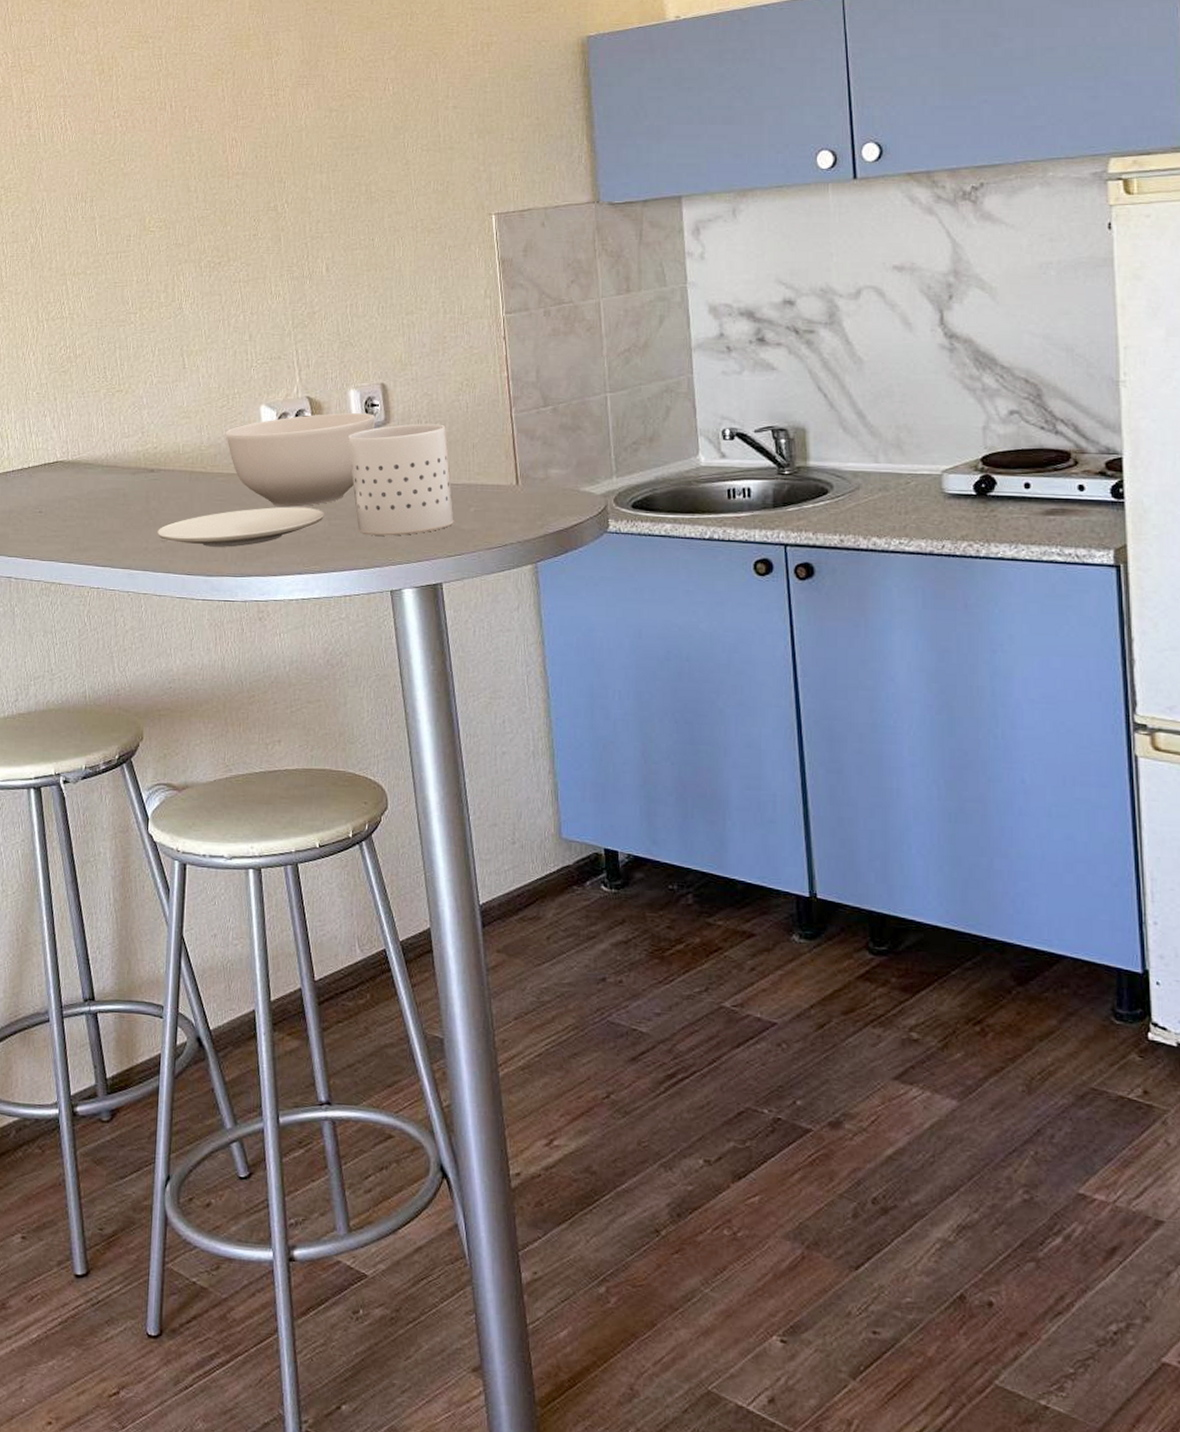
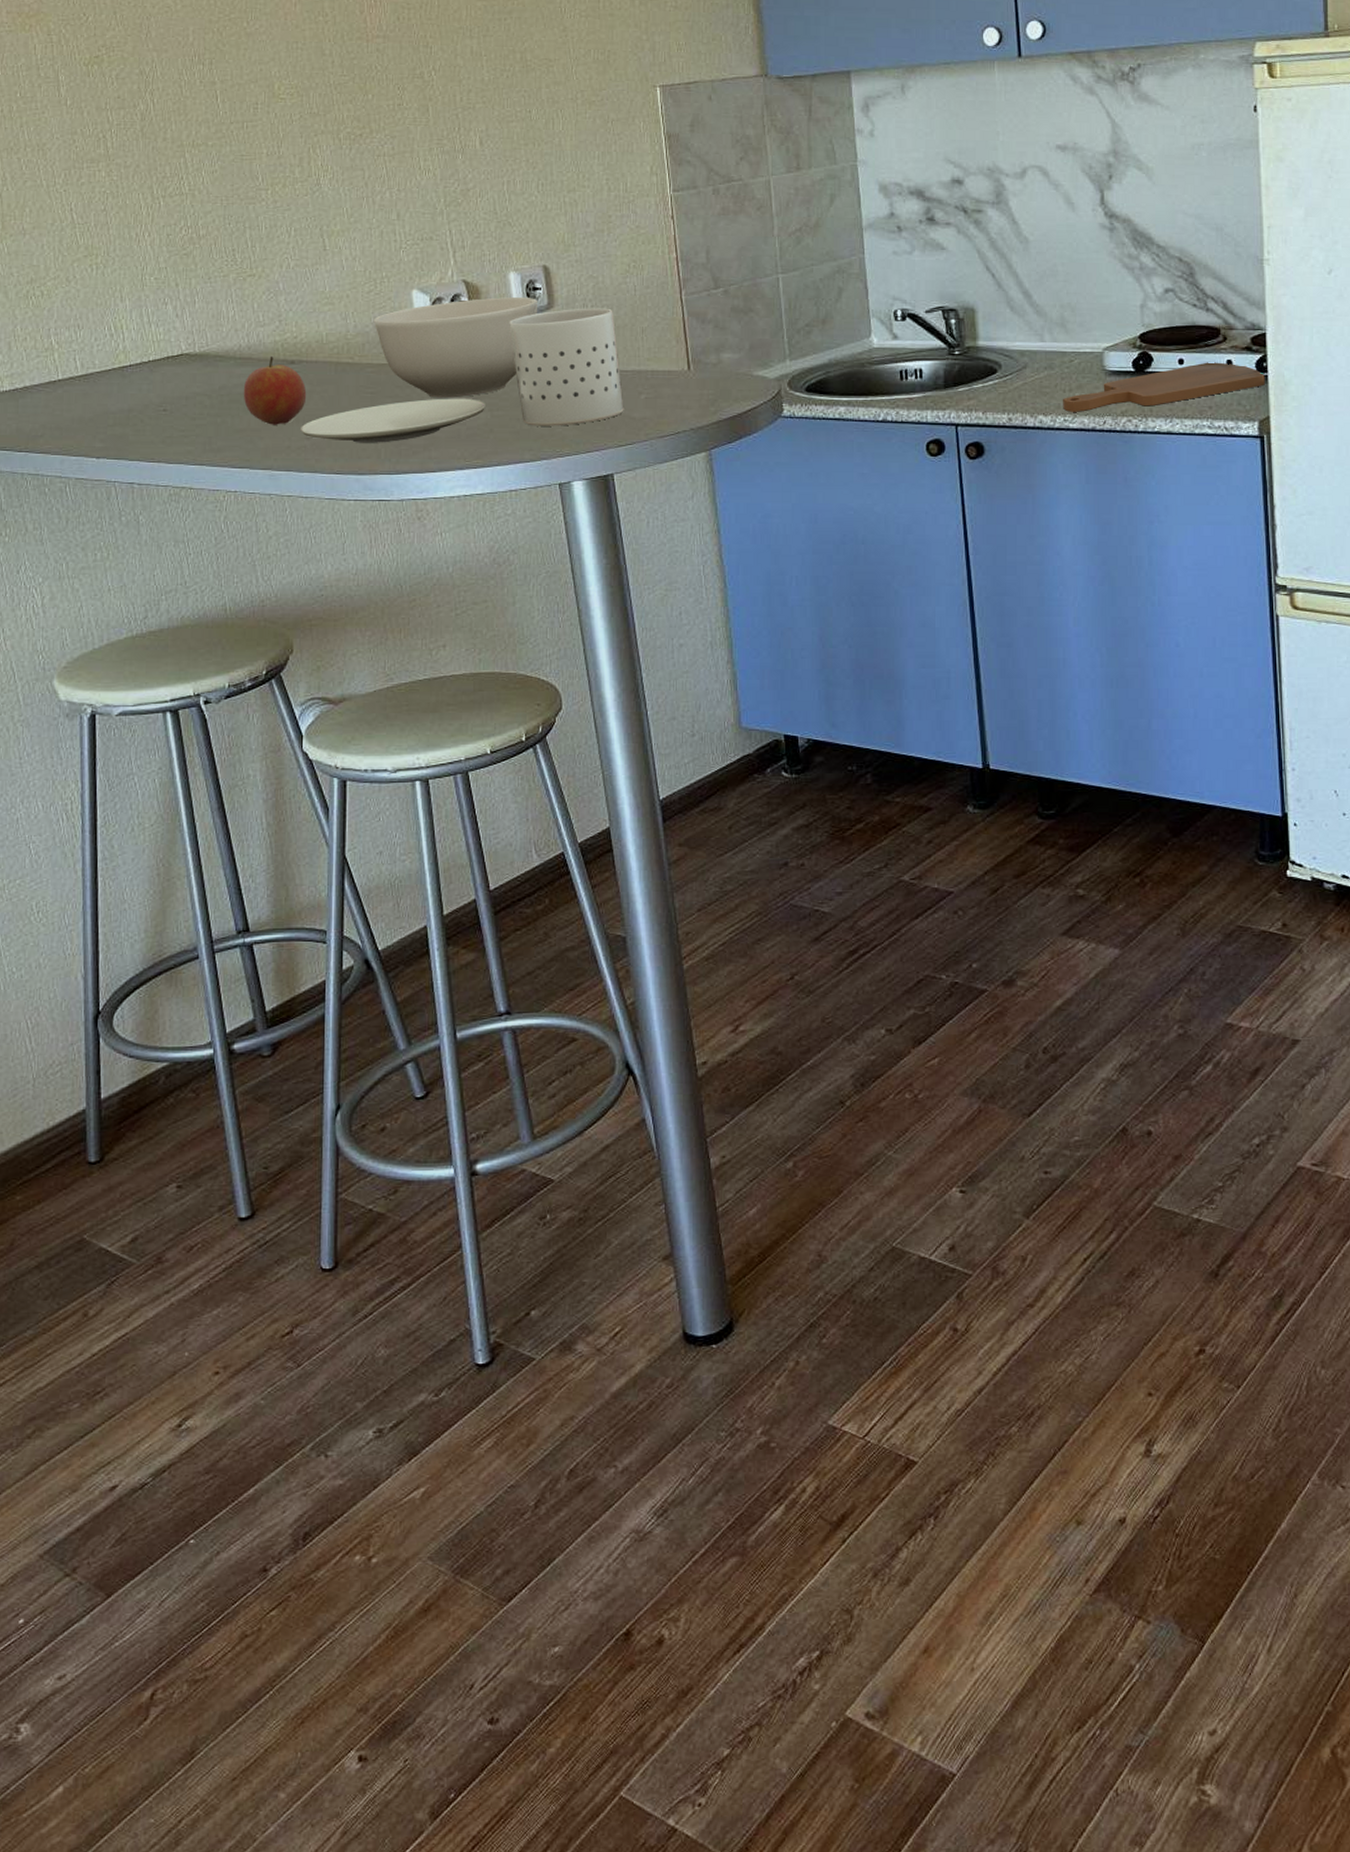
fruit: none [108,464,164,528] -> present [243,355,307,425]
cutting board: none [897,487,1121,535] -> present [1062,362,1265,412]

